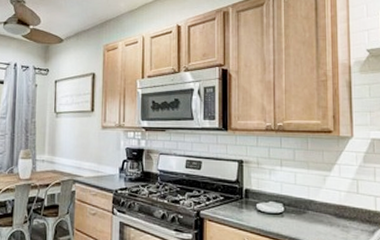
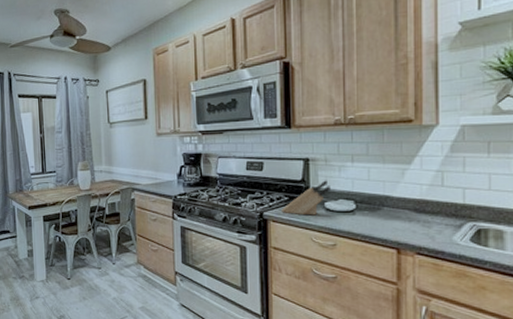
knife block: none [217,182,262,216] -> present [281,180,330,216]

